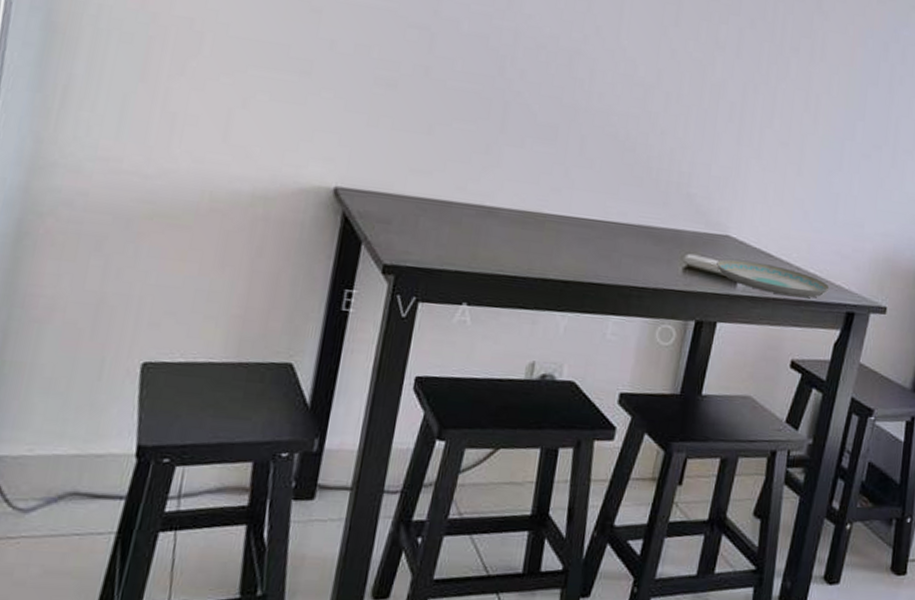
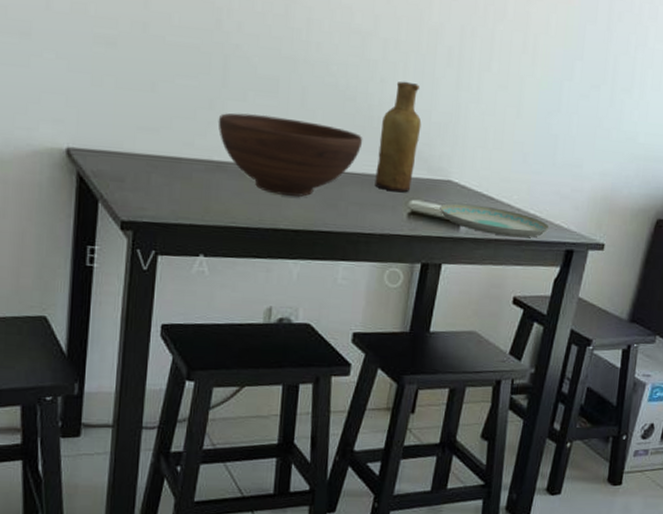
fruit bowl: none [493,158,641,246] -> present [218,113,363,197]
vase: none [650,134,701,246] -> present [375,81,422,193]

